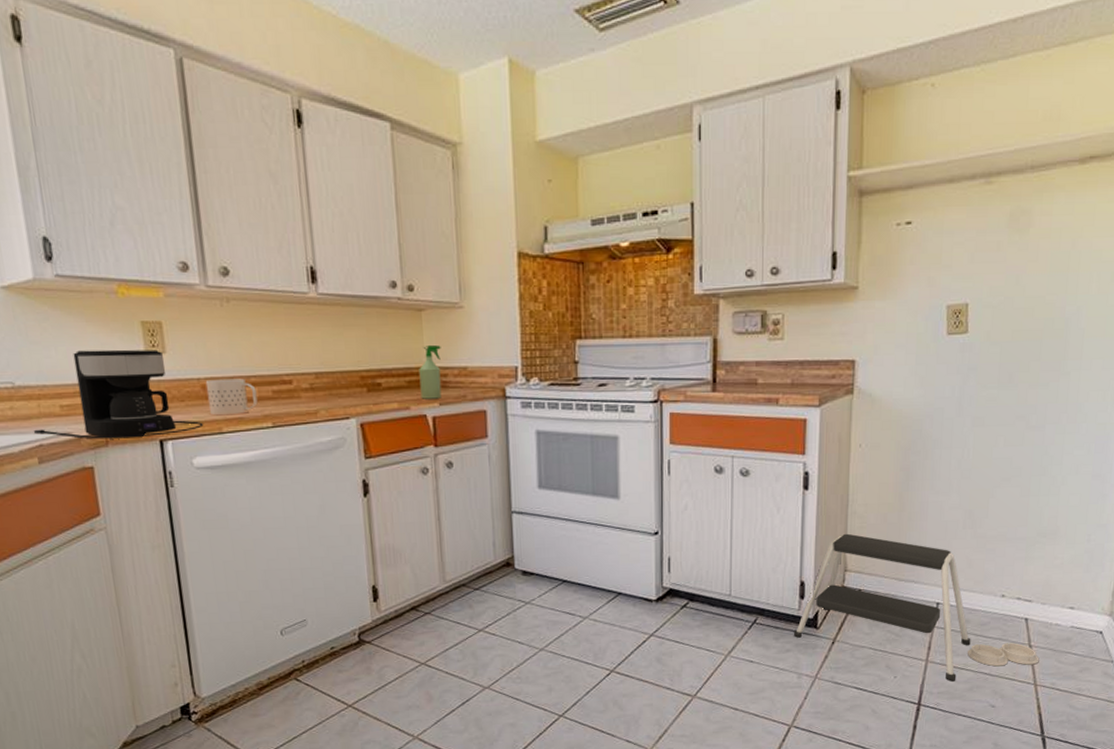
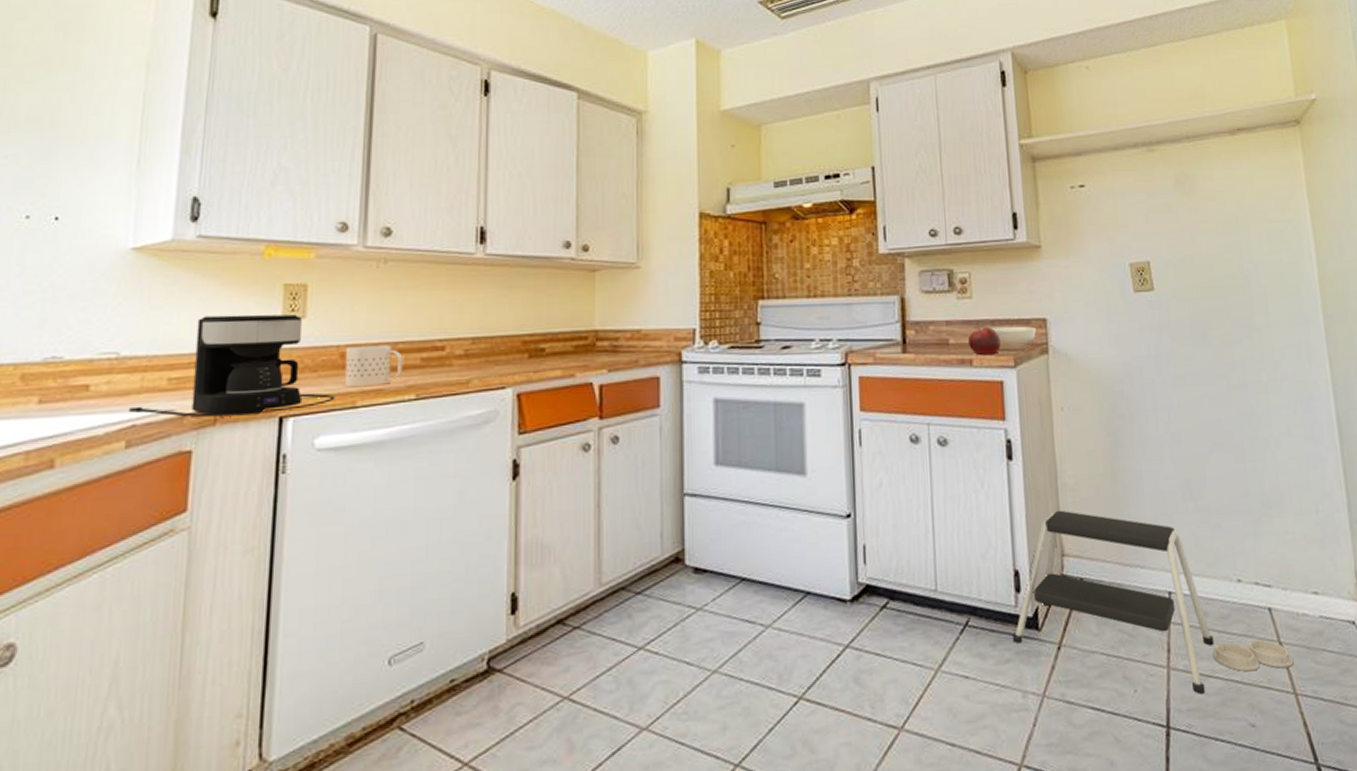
spray bottle: present [419,344,442,399] -> none [588,306,614,366]
fruit: none [777,368,808,395] -> present [968,327,1001,356]
bowl: none [788,367,844,392] -> present [979,326,1036,352]

